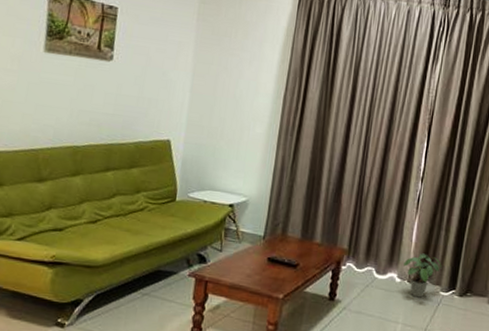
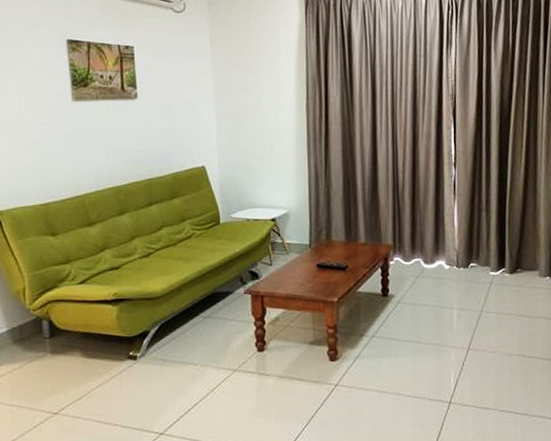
potted plant: present [404,253,442,298] -> none [450,237,488,281]

